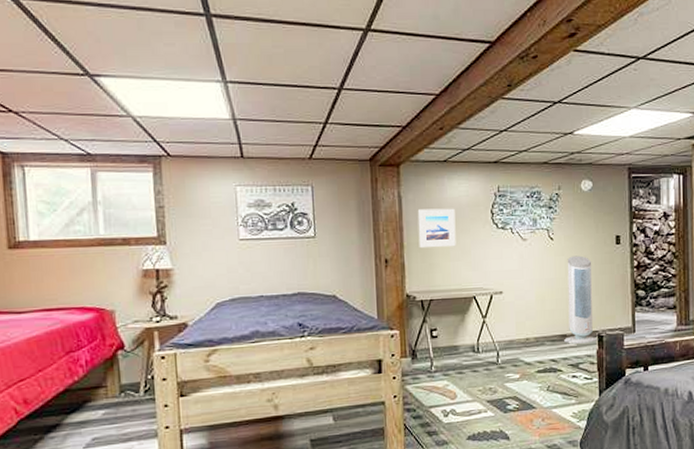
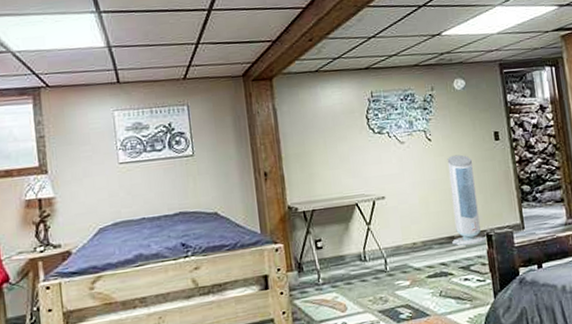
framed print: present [417,208,456,249] -> none [293,116,334,159]

